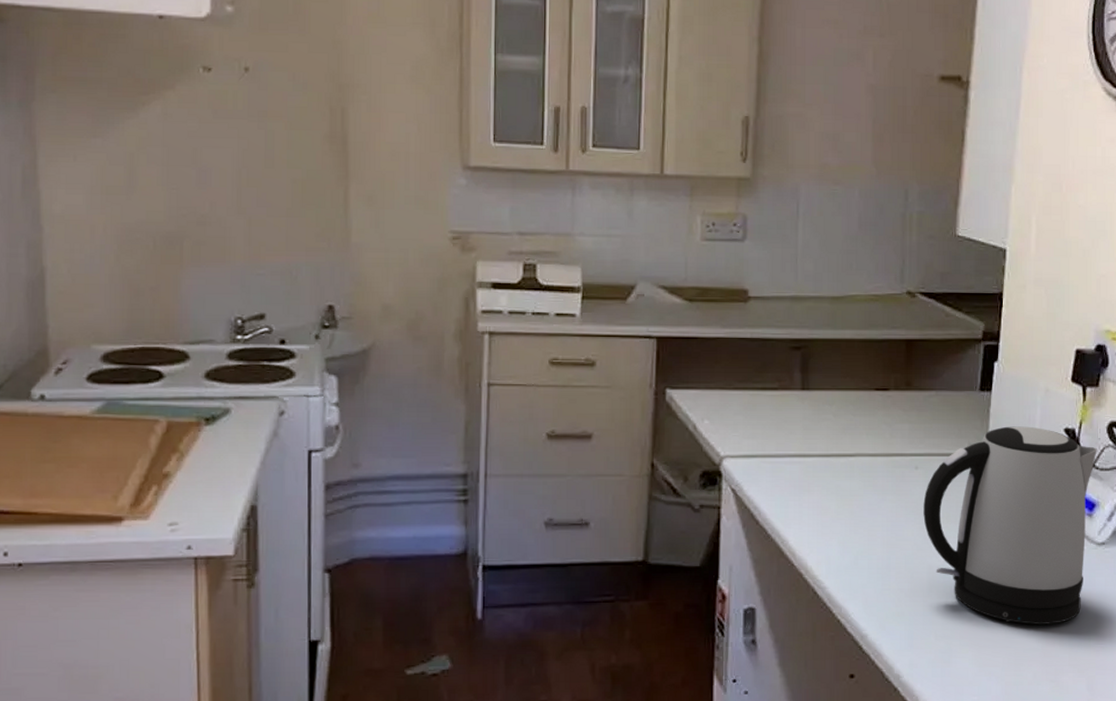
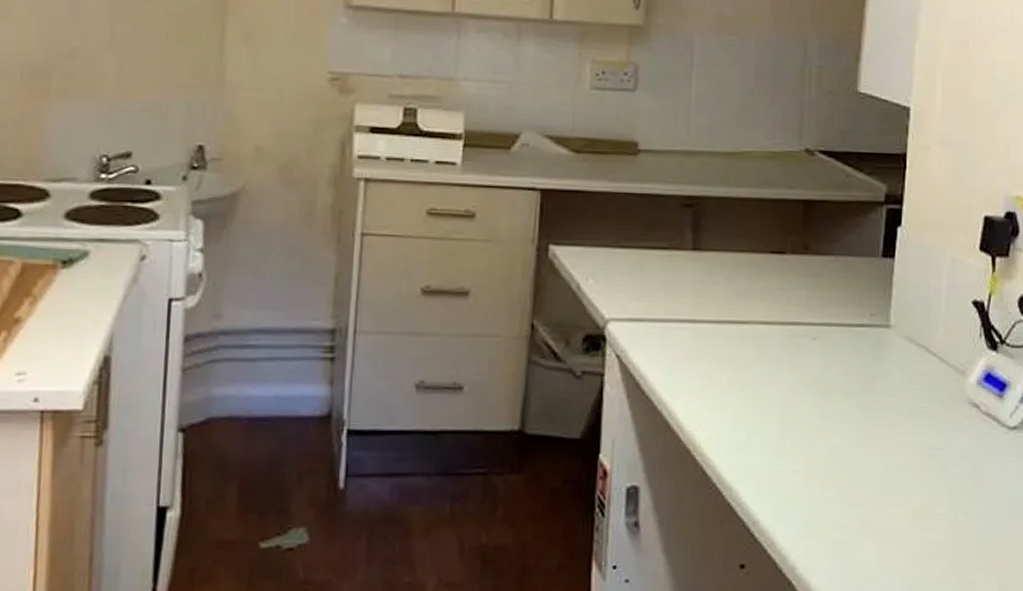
kettle: present [923,426,1097,625] -> none [821,296,1008,516]

